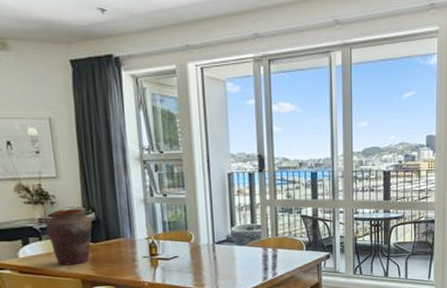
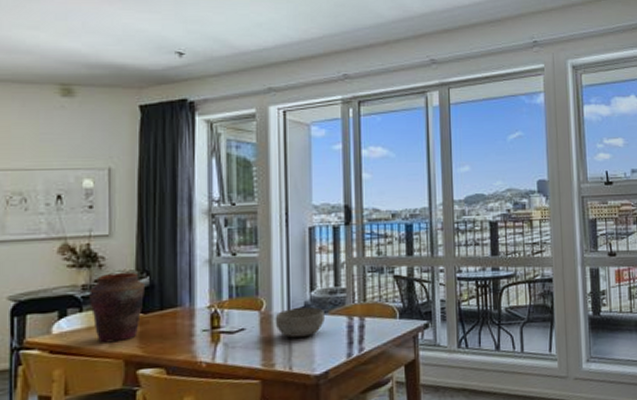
bowl: none [202,240,245,264] -> present [275,307,326,338]

